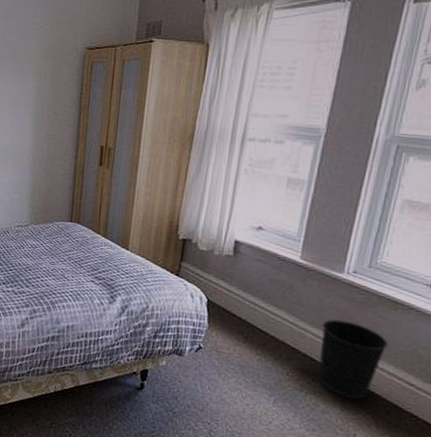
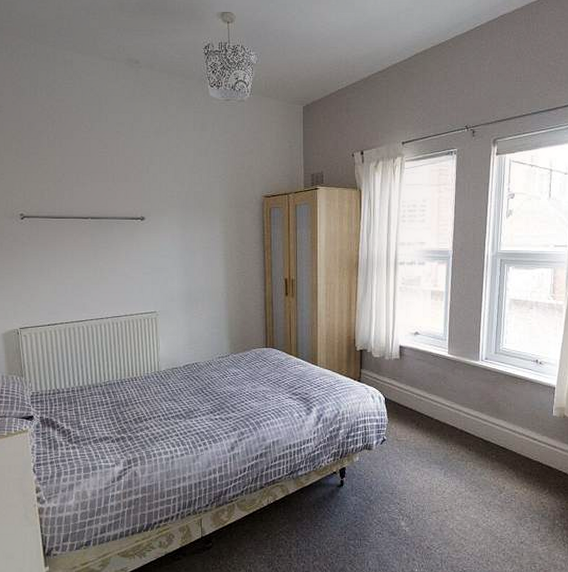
wastebasket: present [317,319,389,399] -> none [470,398,516,459]

